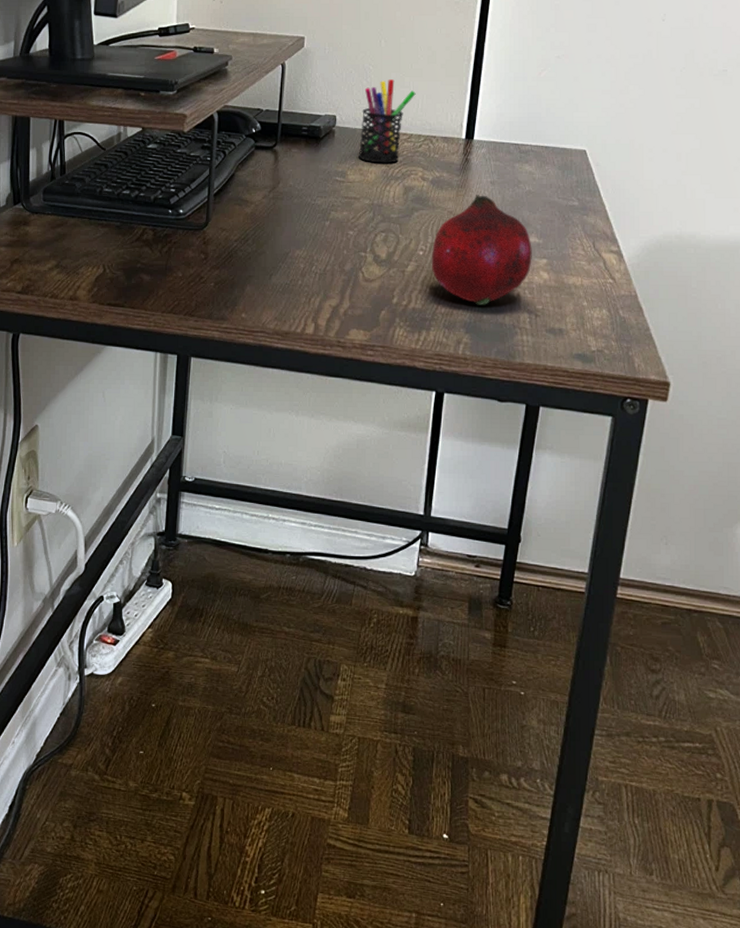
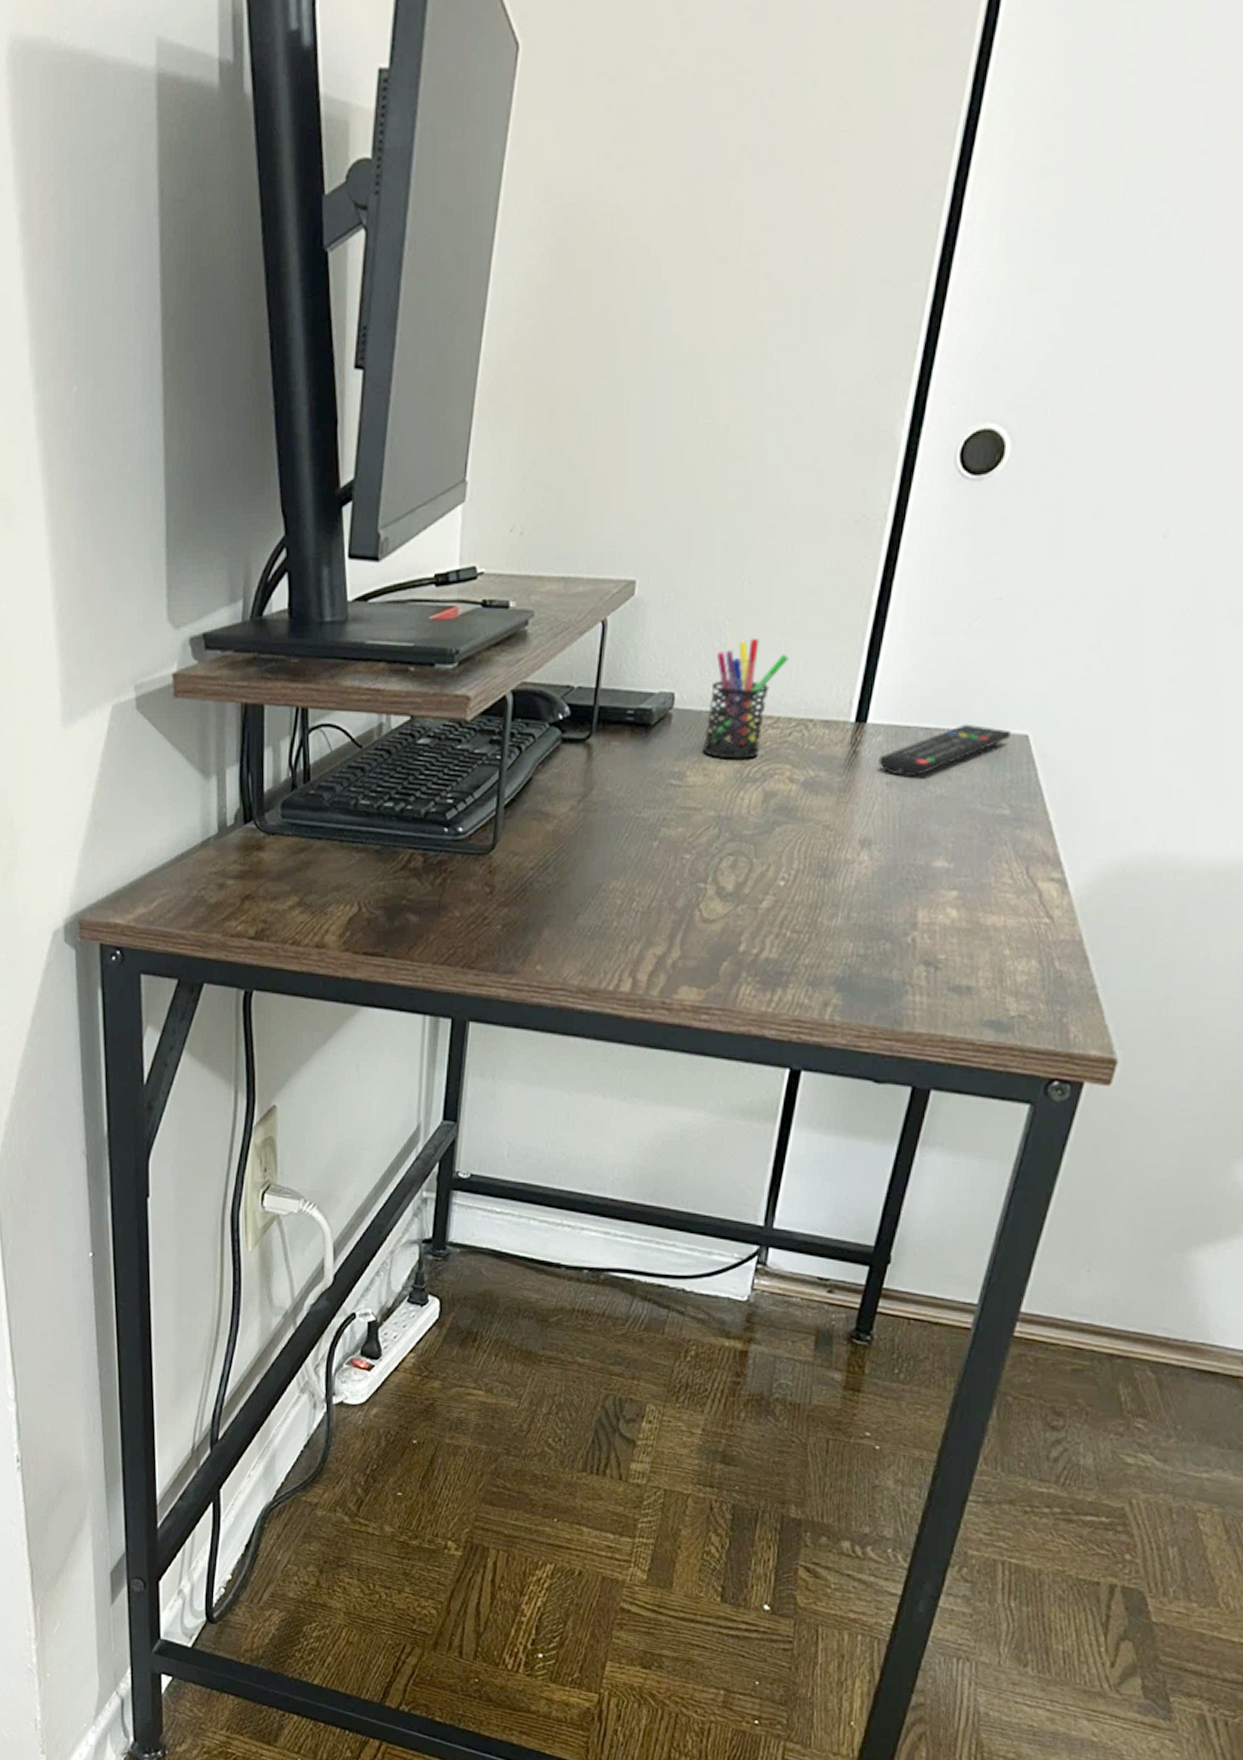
fruit: present [431,195,532,305] -> none [794,802,939,954]
remote control: none [484,141,574,177] -> present [878,723,1011,776]

